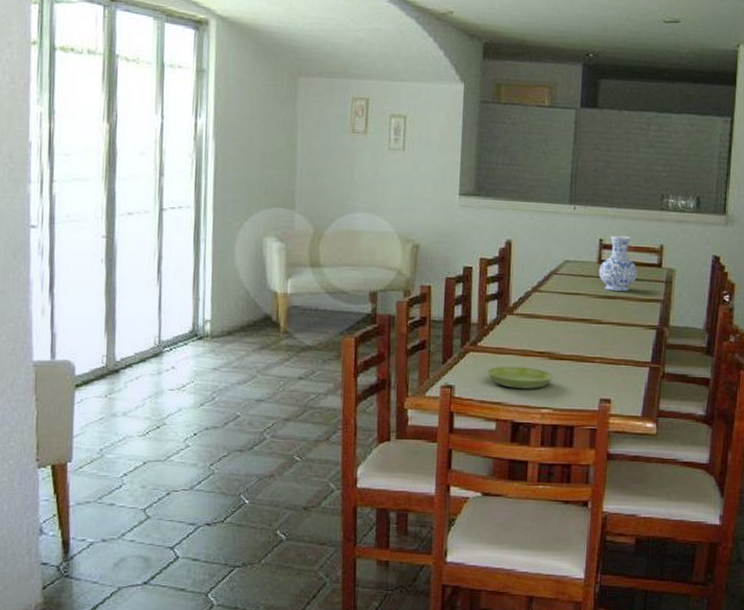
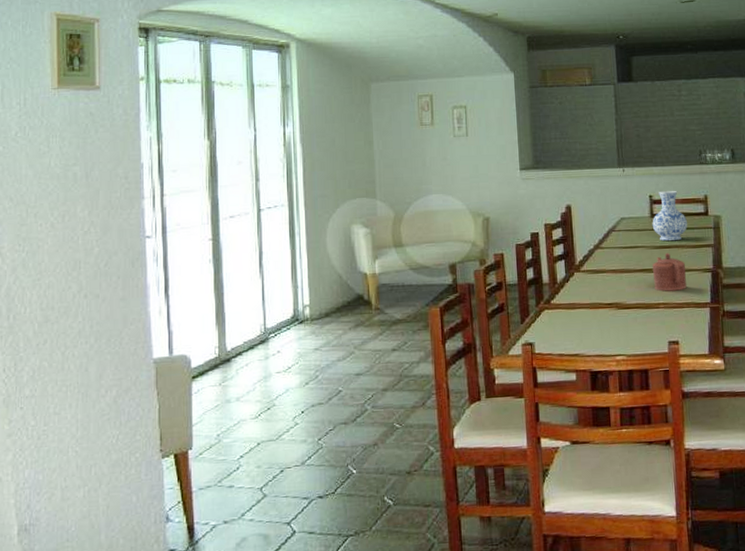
saucer: present [487,366,554,389] -> none [563,318,624,340]
teapot: none [592,303,630,346] -> present [652,252,687,292]

